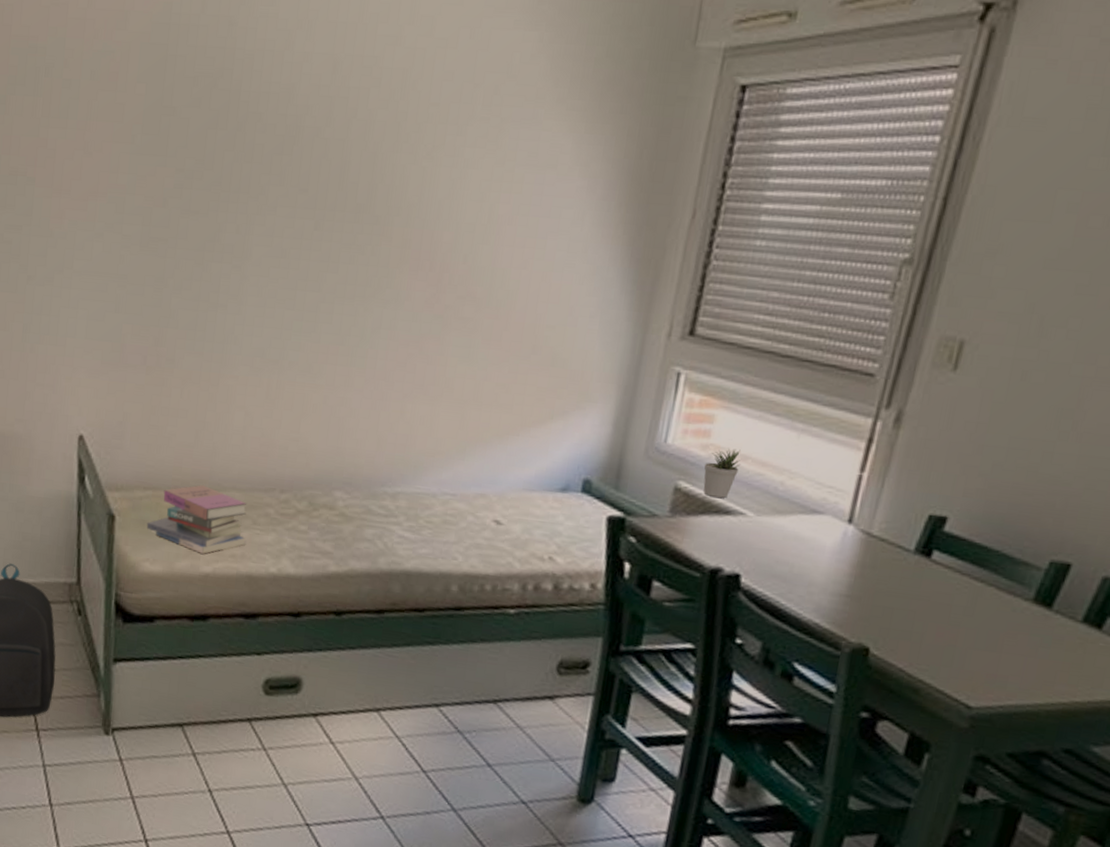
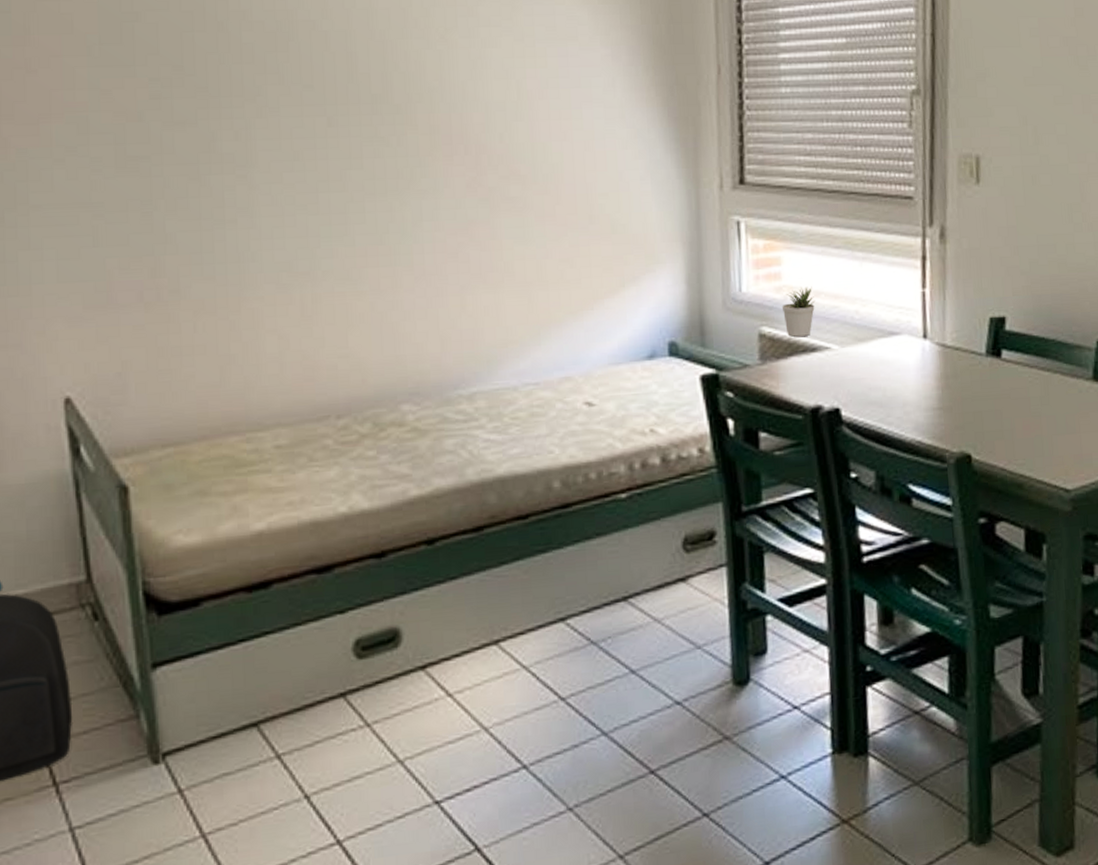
books: present [146,485,246,555] -> none [172,428,303,510]

